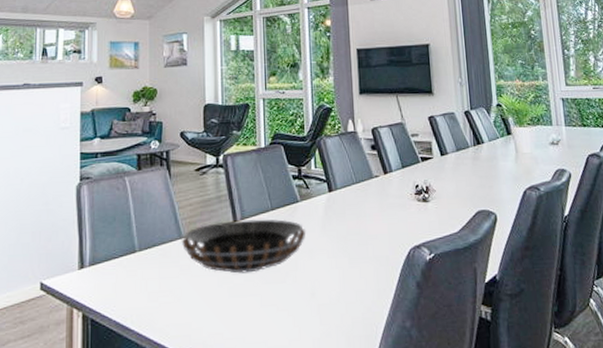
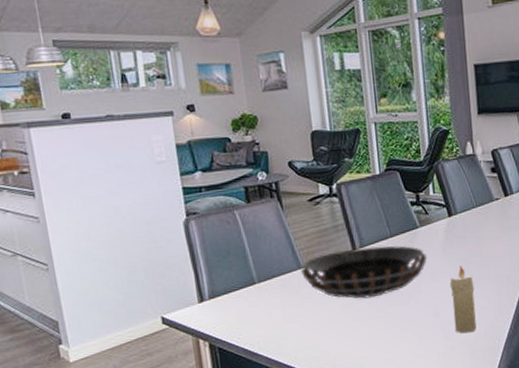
candle: none [327,243,354,318] -> present [449,265,477,334]

